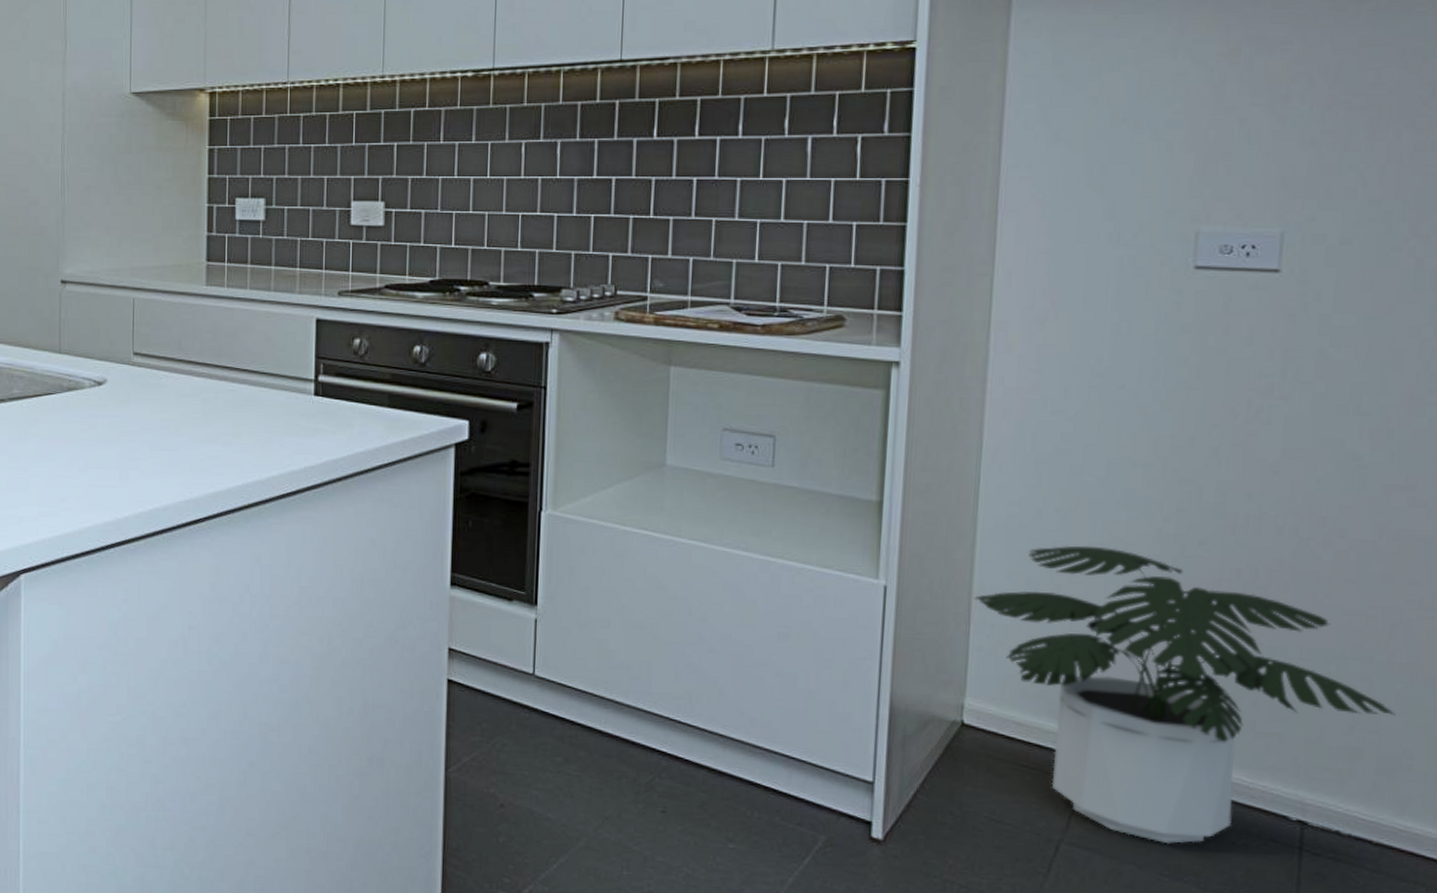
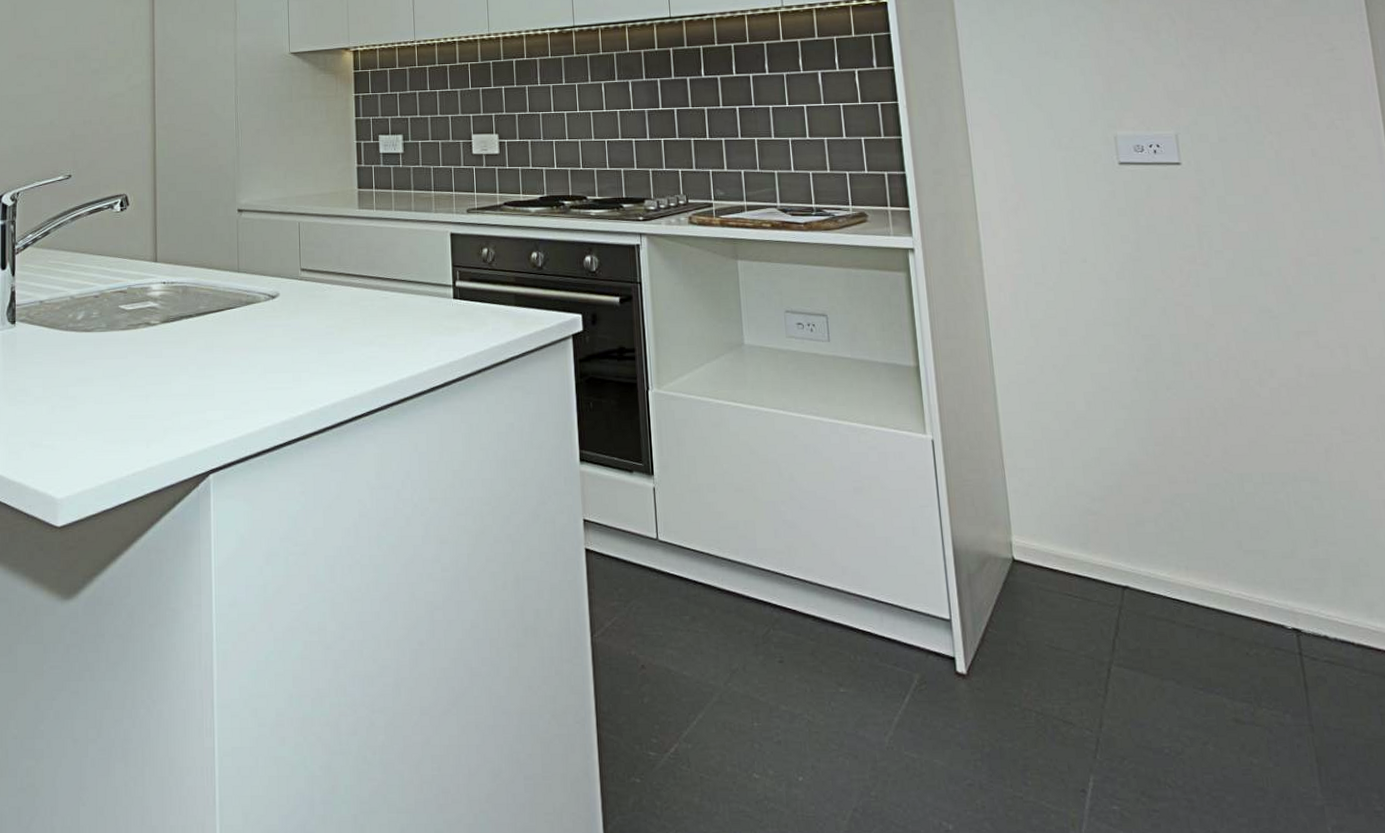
potted plant: present [974,545,1395,844] -> none [1003,395,1346,659]

